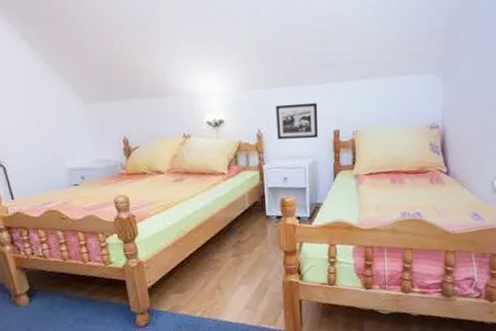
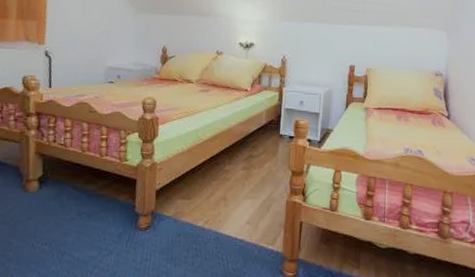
picture frame: present [276,102,319,140] -> none [300,37,338,70]

